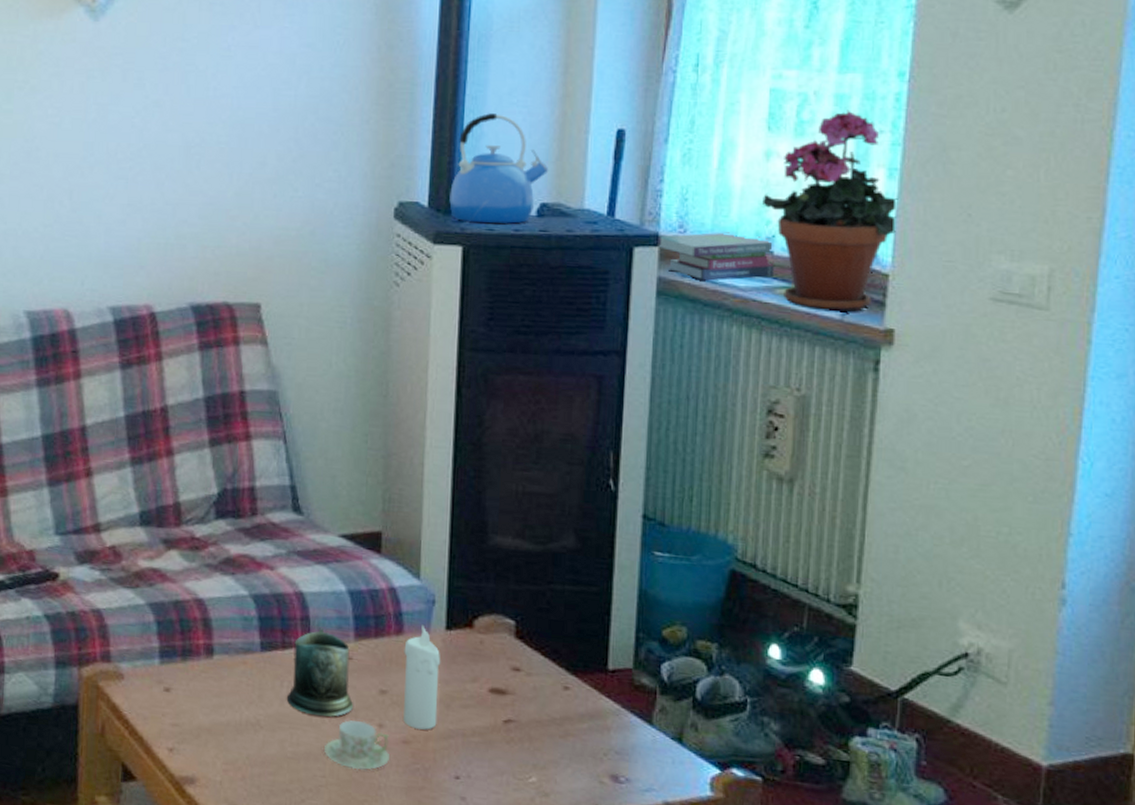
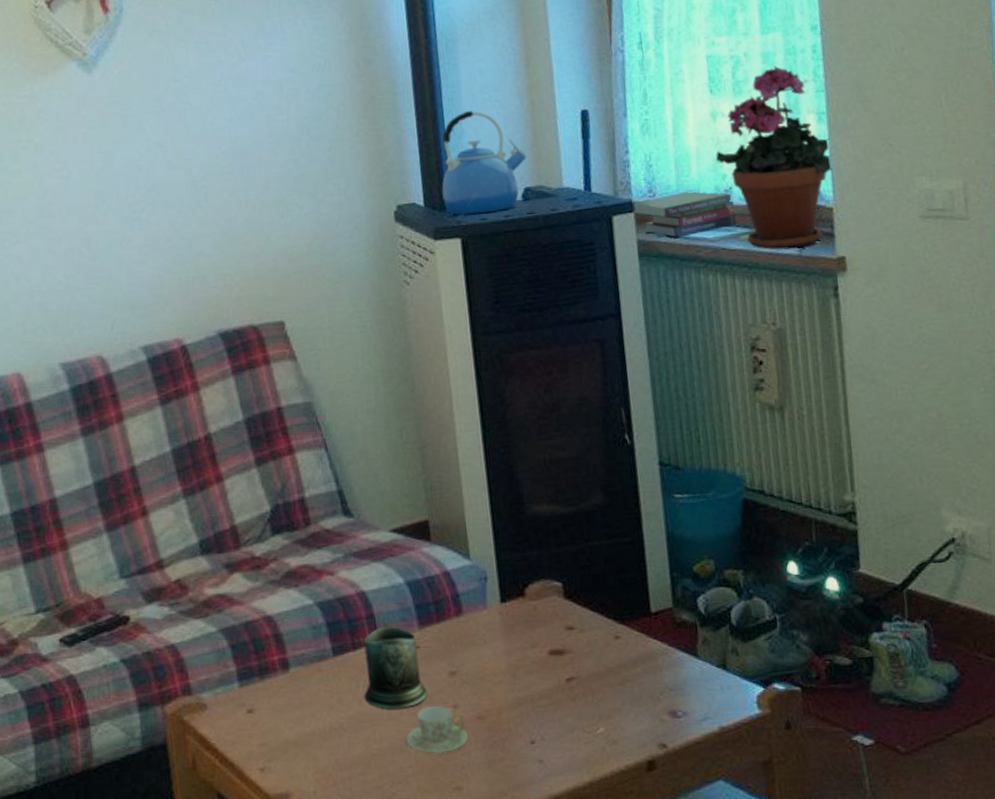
candle: present [403,624,441,730] -> none [465,602,507,703]

